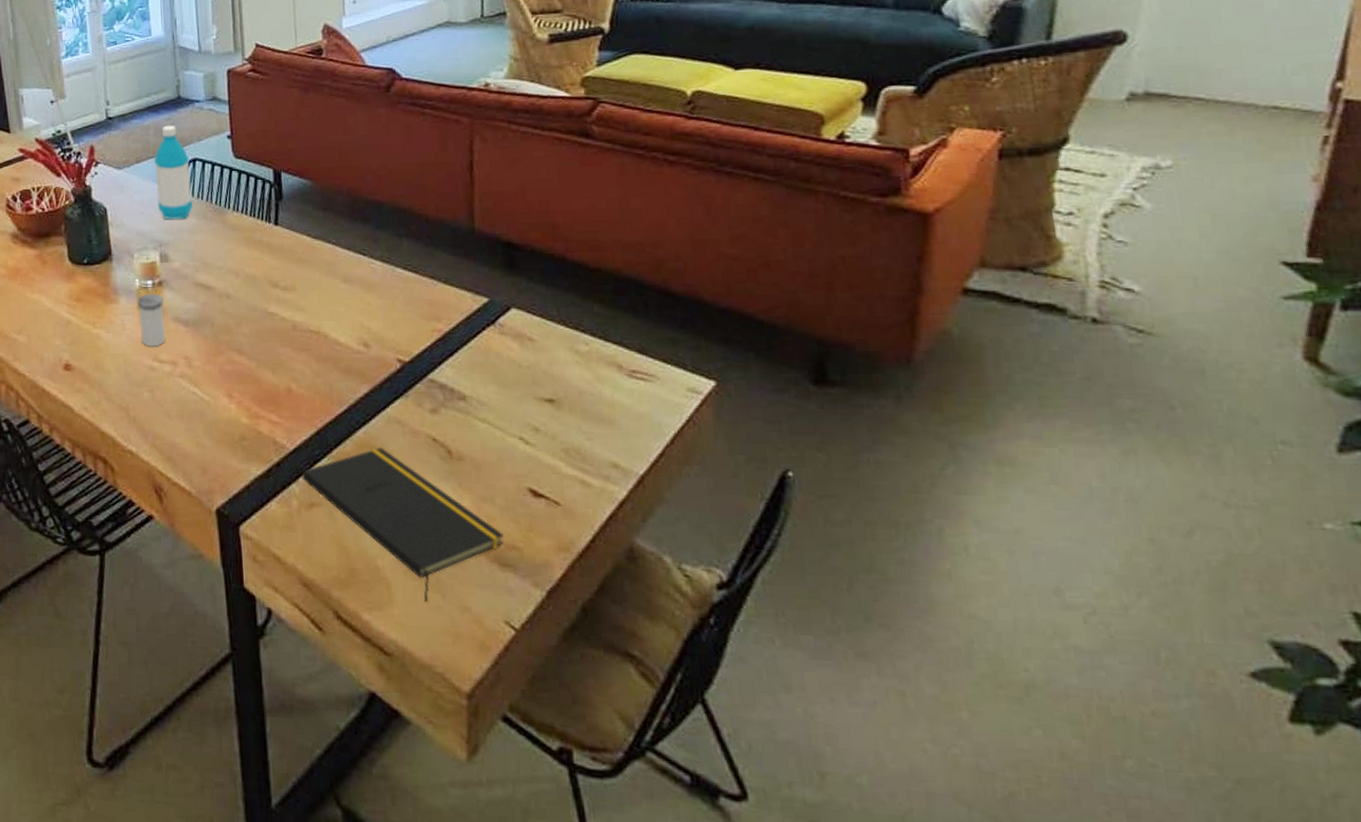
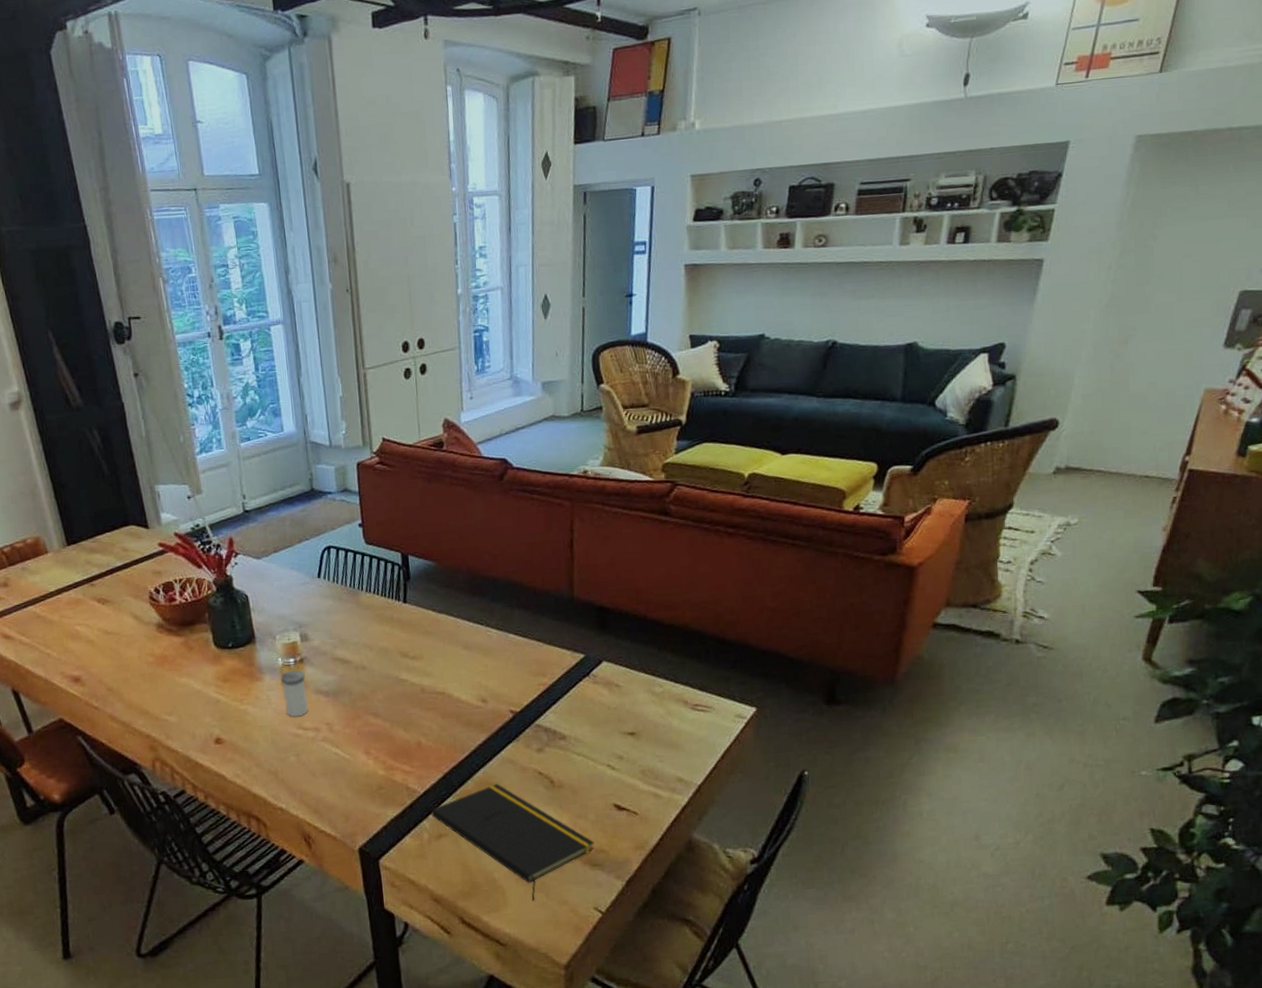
water bottle: present [153,125,193,219] -> none [290,516,329,603]

